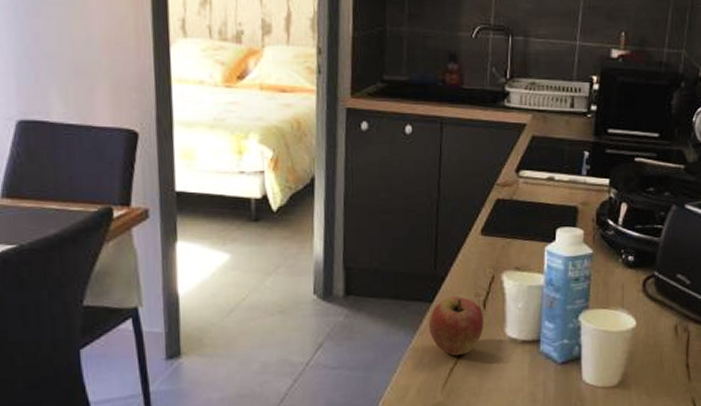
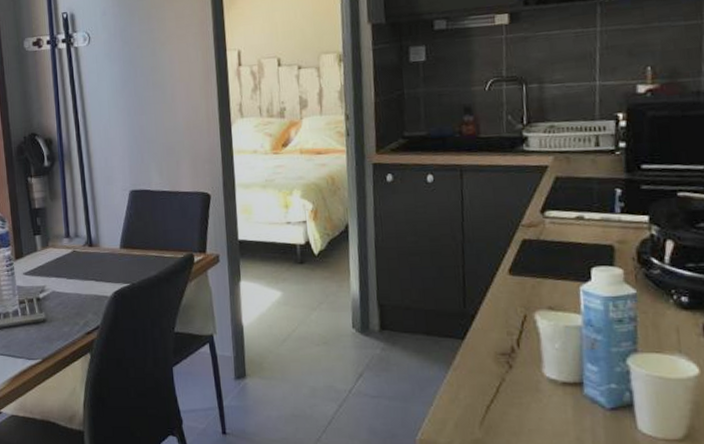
apple: present [428,296,485,355] -> none [461,334,520,393]

